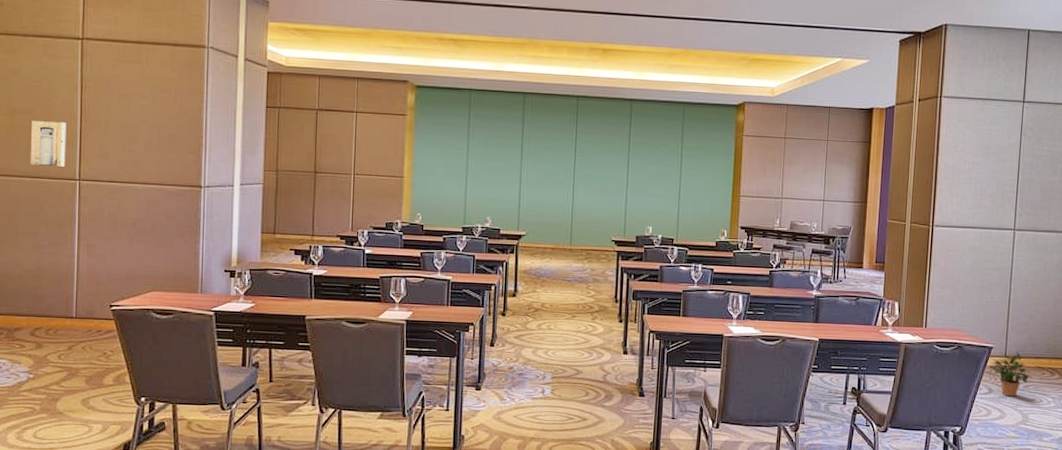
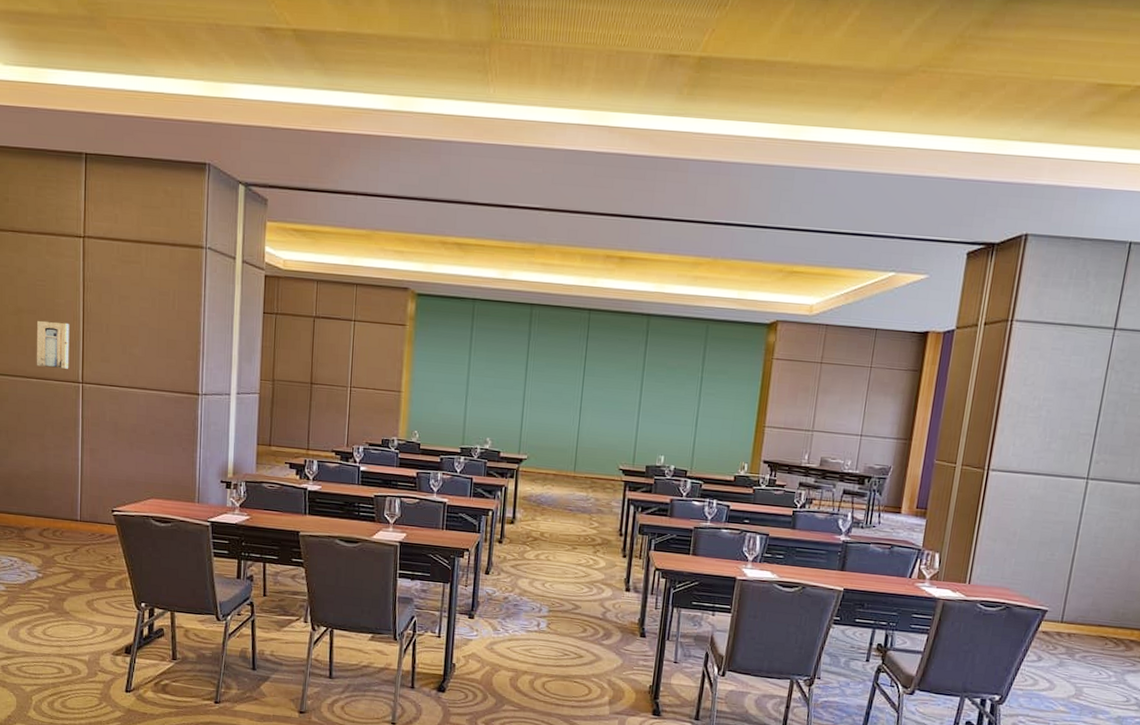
potted plant: present [988,351,1033,397] -> none [1039,615,1093,667]

